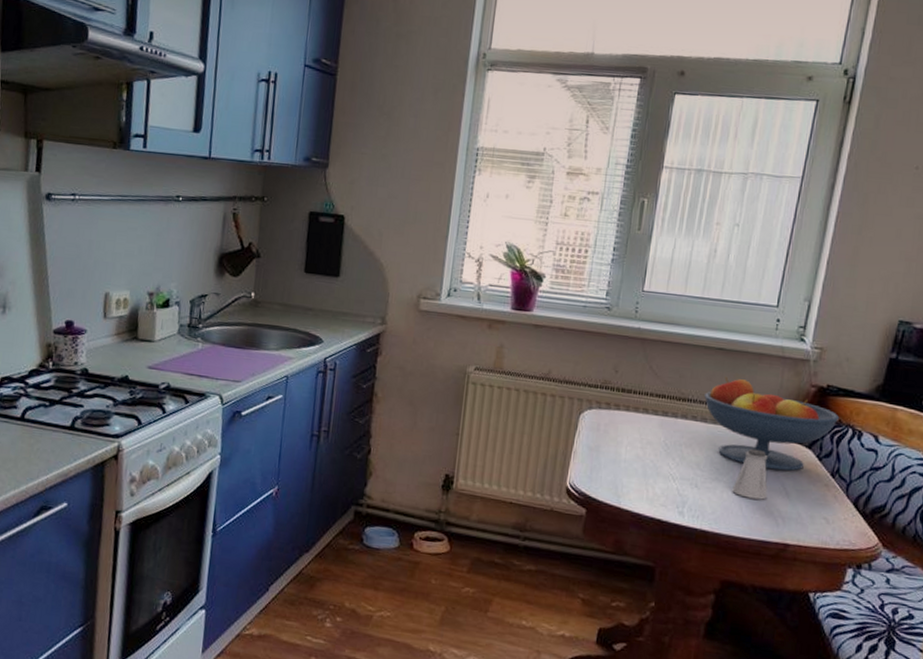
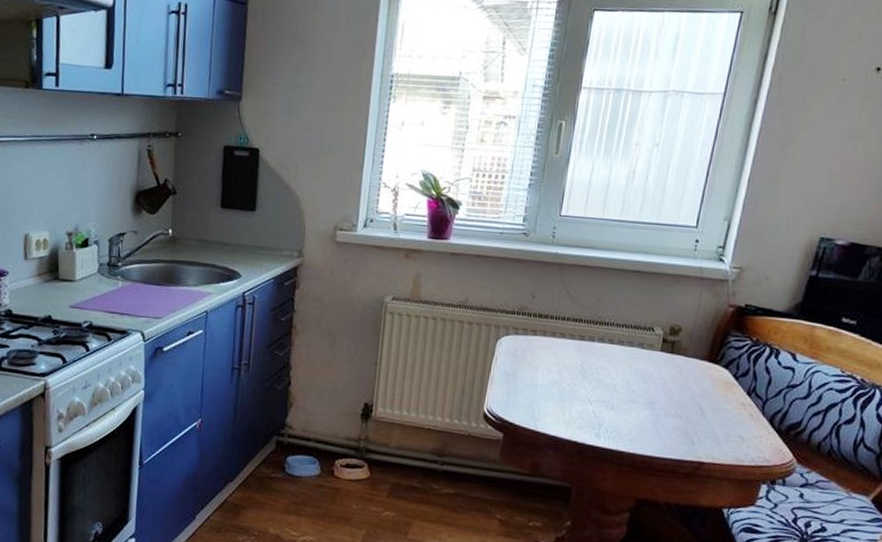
fruit bowl: present [704,376,840,471] -> none [622,299,758,391]
saltshaker: present [732,448,768,500] -> none [648,369,685,420]

